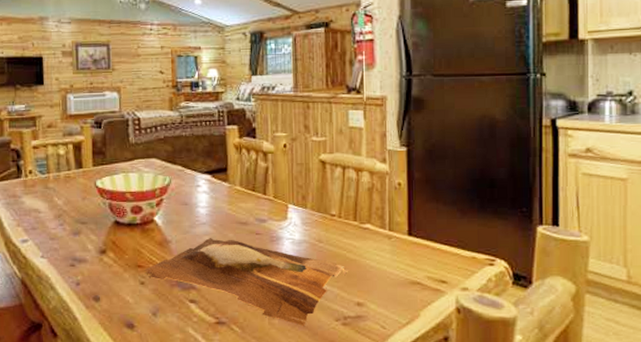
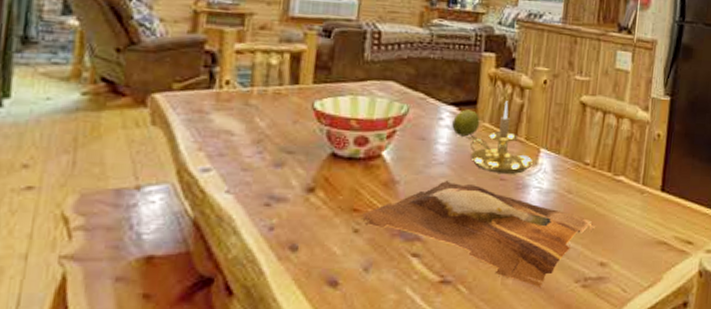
apple: none [208,176,232,200] -> present [452,109,480,137]
candle holder: none [222,165,283,229] -> present [467,101,533,174]

